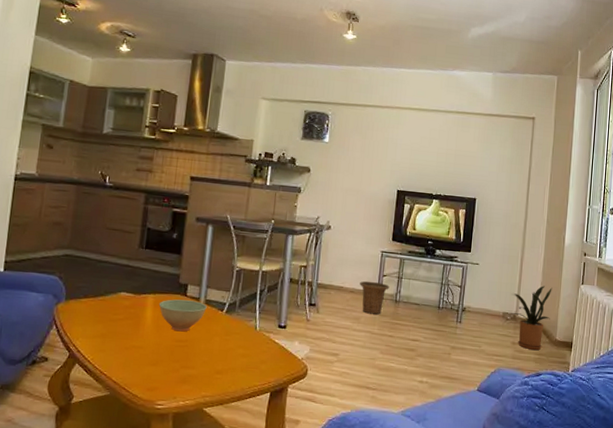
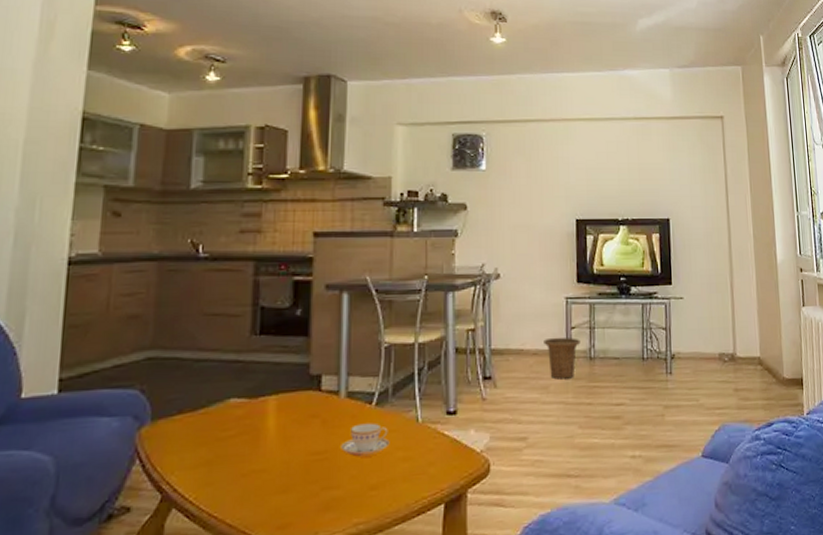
bowl: present [158,299,207,332] -> none [283,395,350,441]
teacup: none [197,324,234,349] -> present [341,422,390,457]
house plant: present [510,286,552,351] -> none [727,314,774,395]

